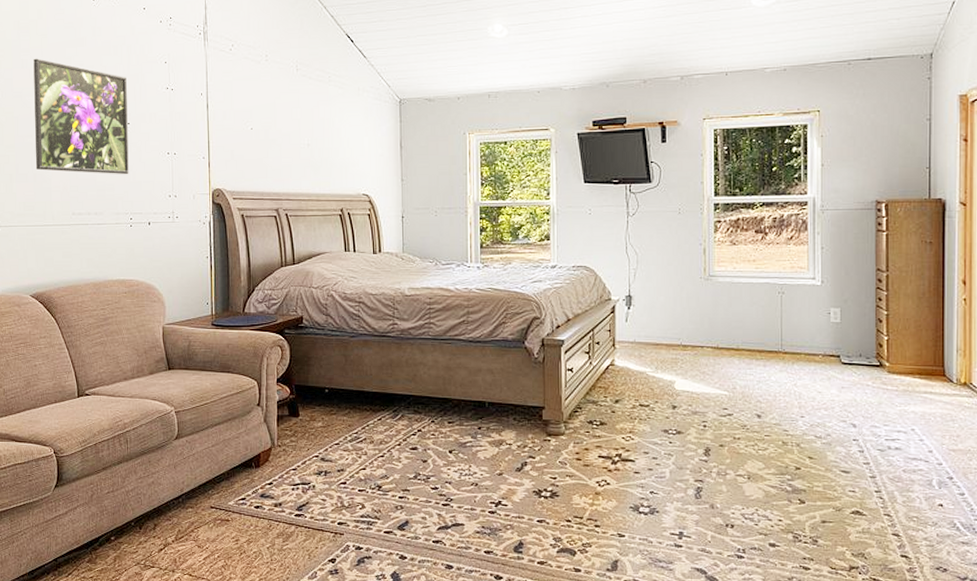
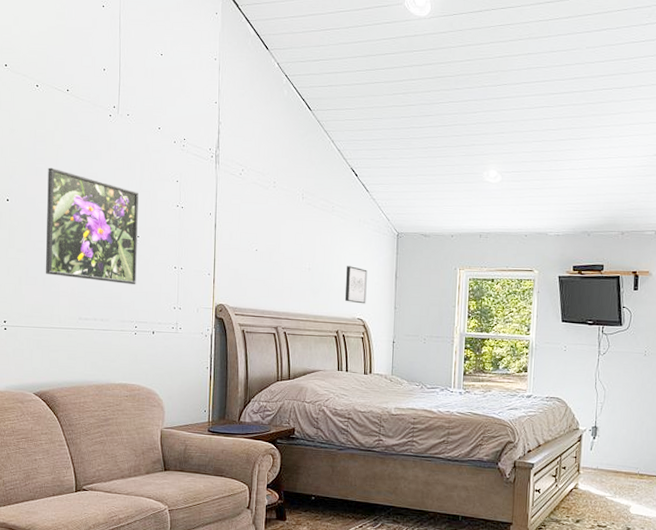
wall art: none [347,138,371,178] -> present [344,266,367,304]

